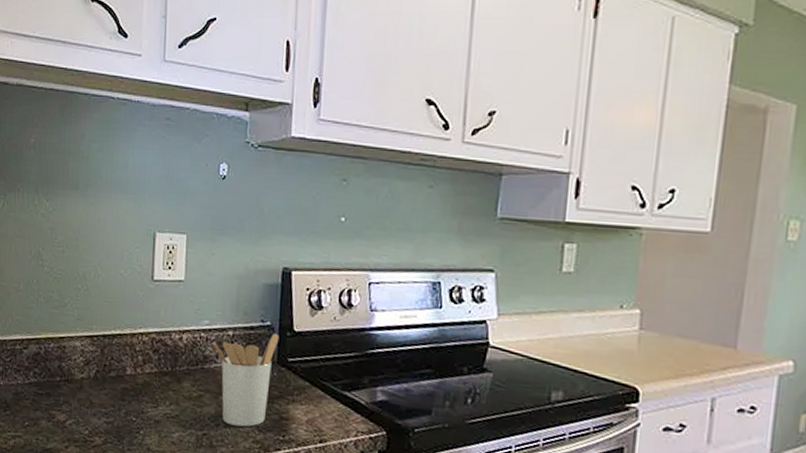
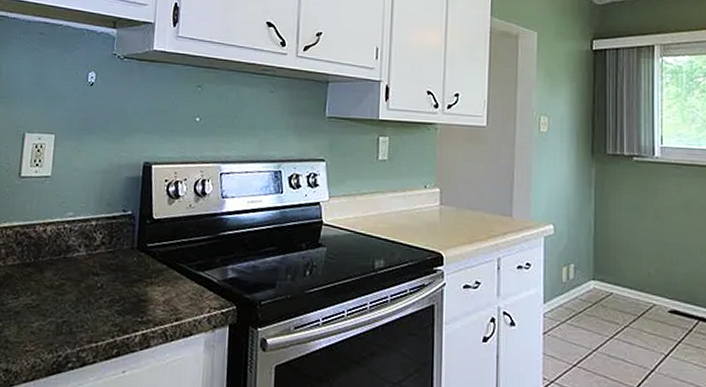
utensil holder: present [212,333,279,427] -> none [76,221,140,312]

